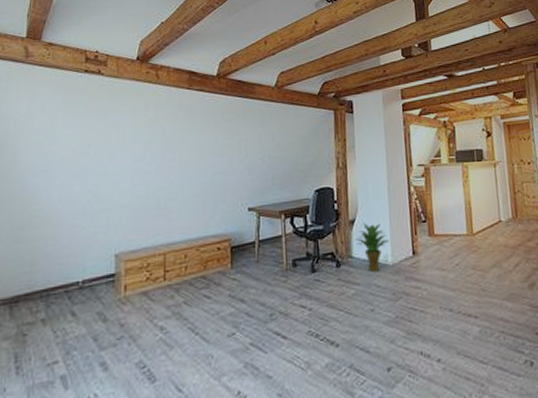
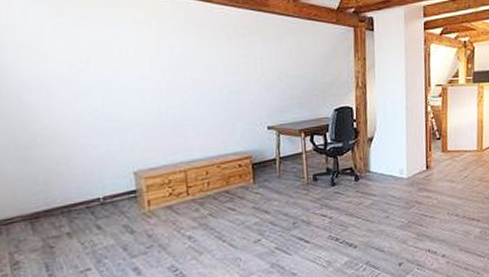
potted plant: present [356,223,389,272] -> none [374,141,405,185]

